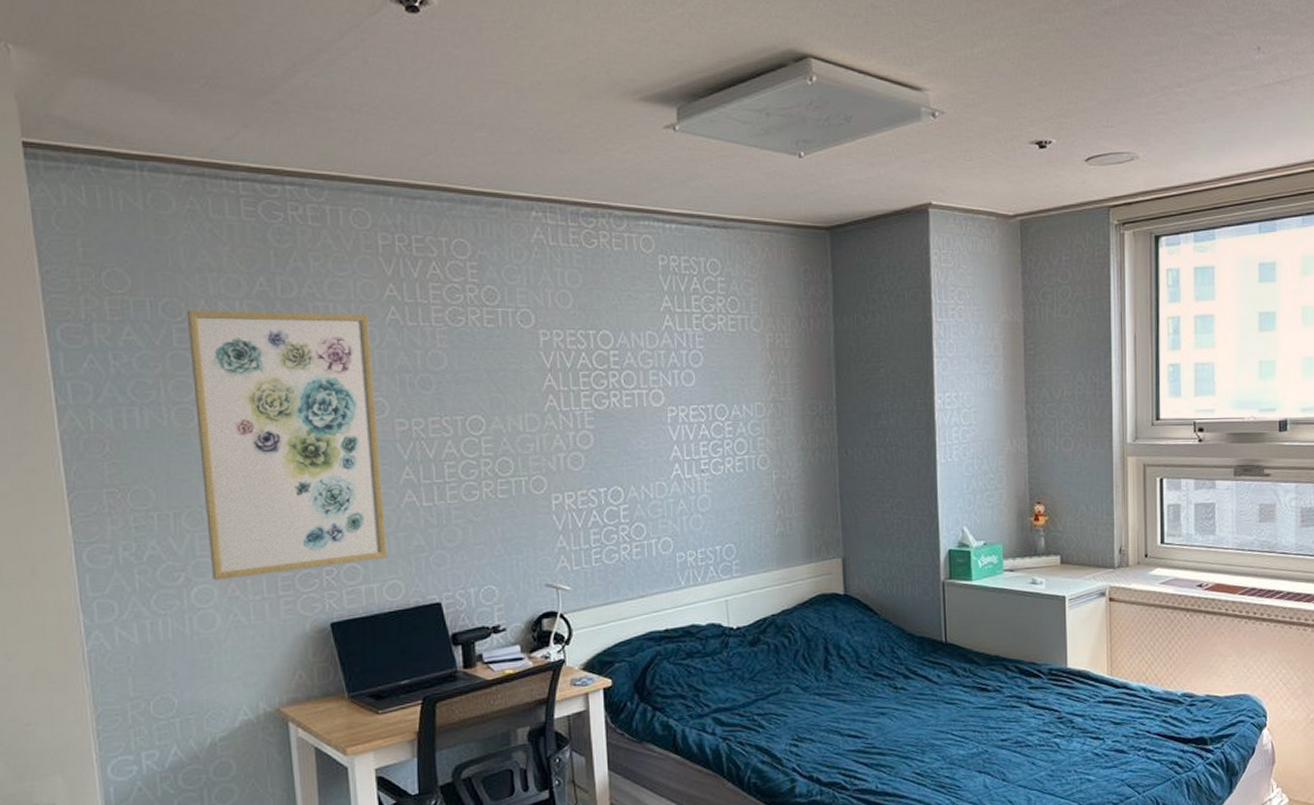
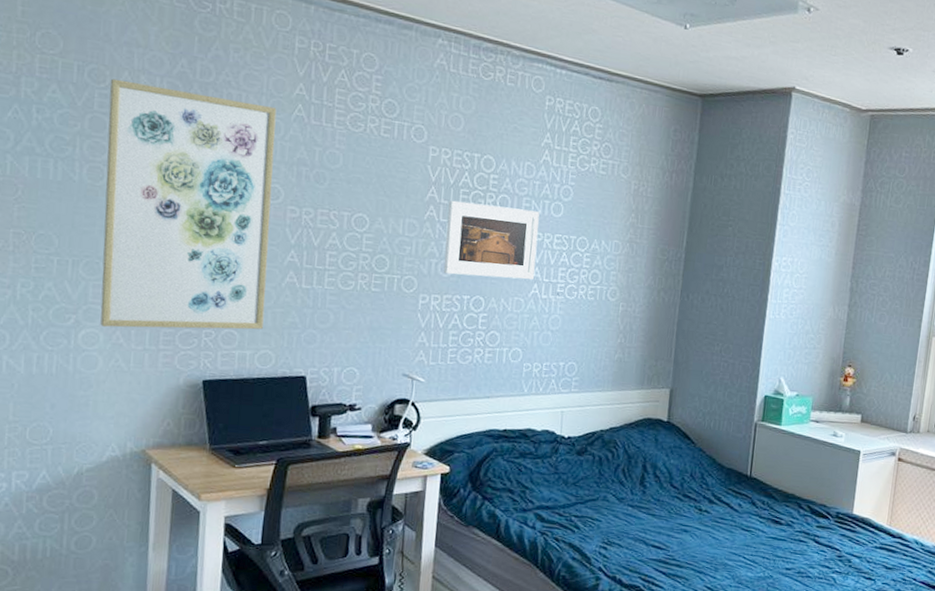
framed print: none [569,384,673,468] -> present [443,200,540,280]

